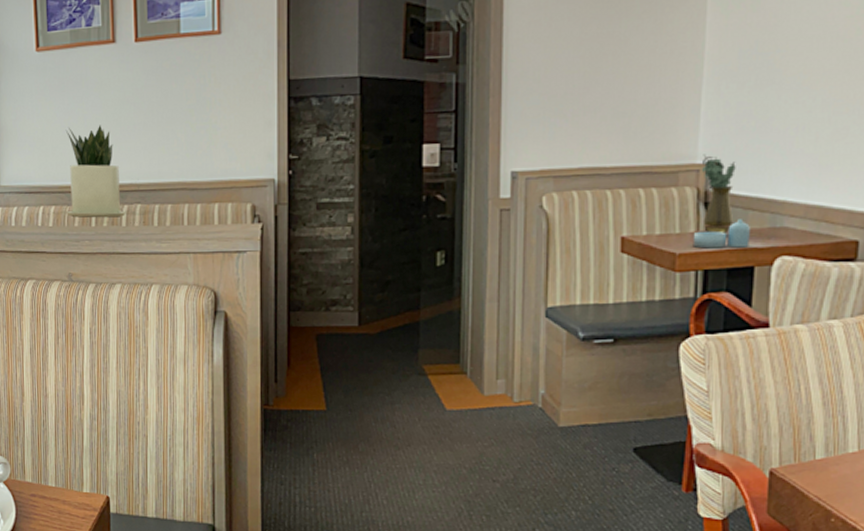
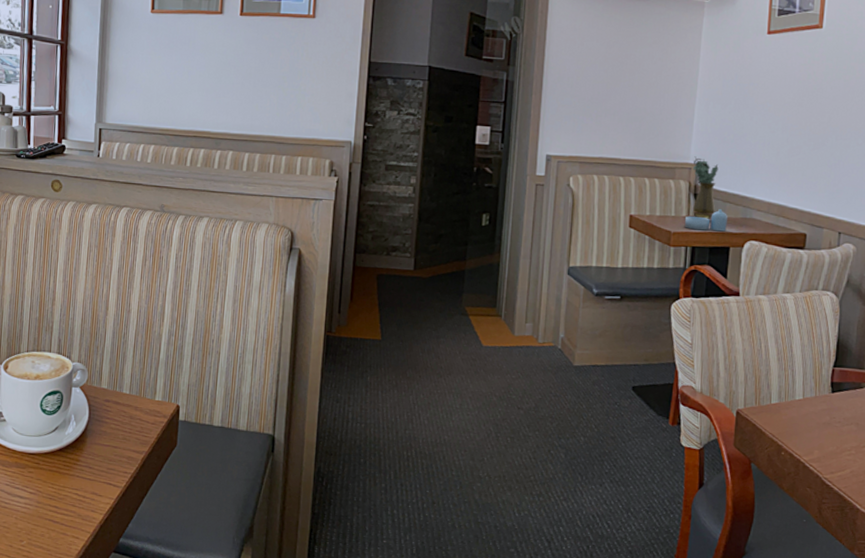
planter: present [65,125,126,219] -> none [165,80,219,161]

